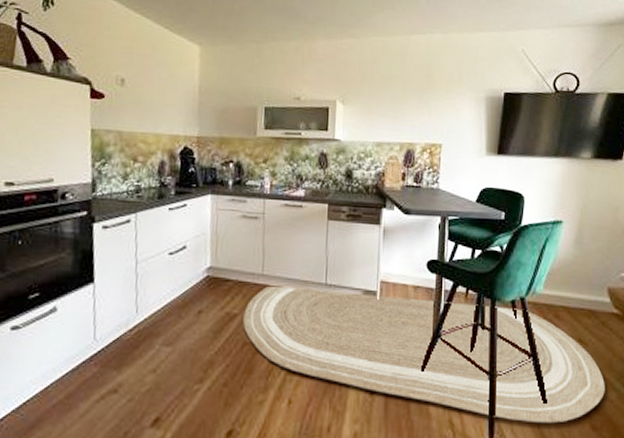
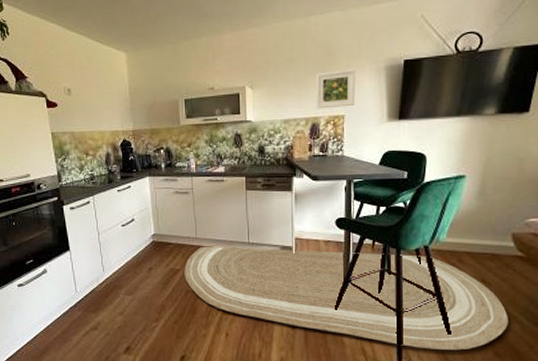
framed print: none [413,95,455,136] -> present [316,69,355,109]

